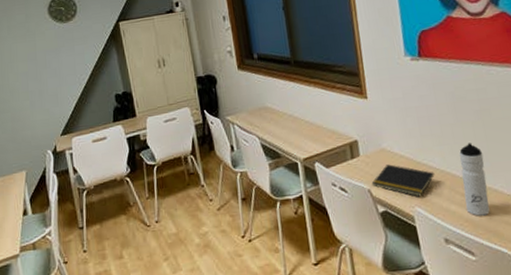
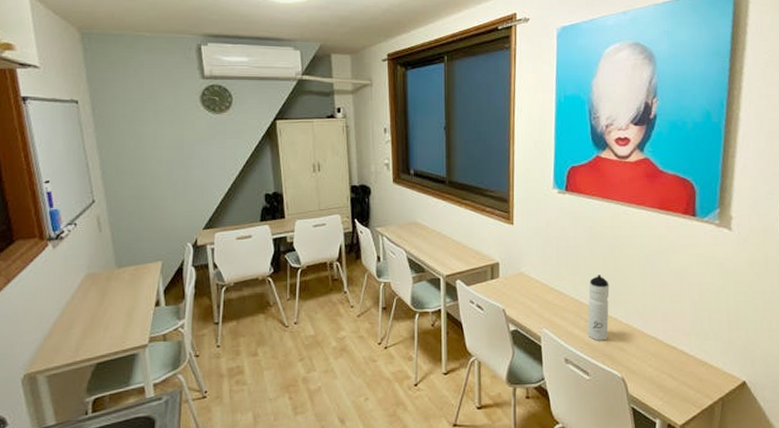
notepad: present [371,164,435,197] -> none [507,288,565,320]

